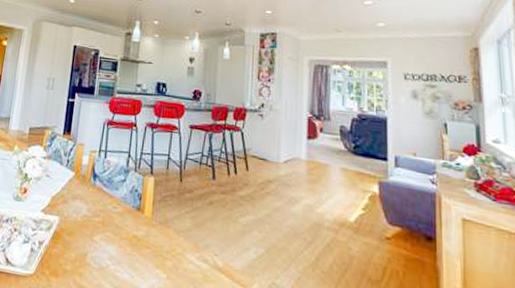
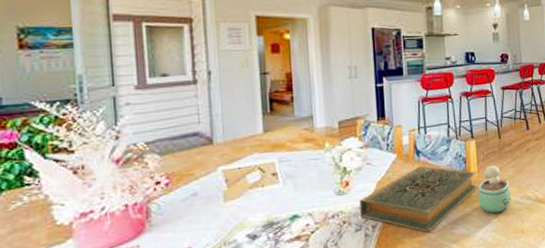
hardback book: none [30,190,152,267] -> present [359,165,478,233]
chocolate milk: none [147,210,185,269] -> present [477,165,511,214]

